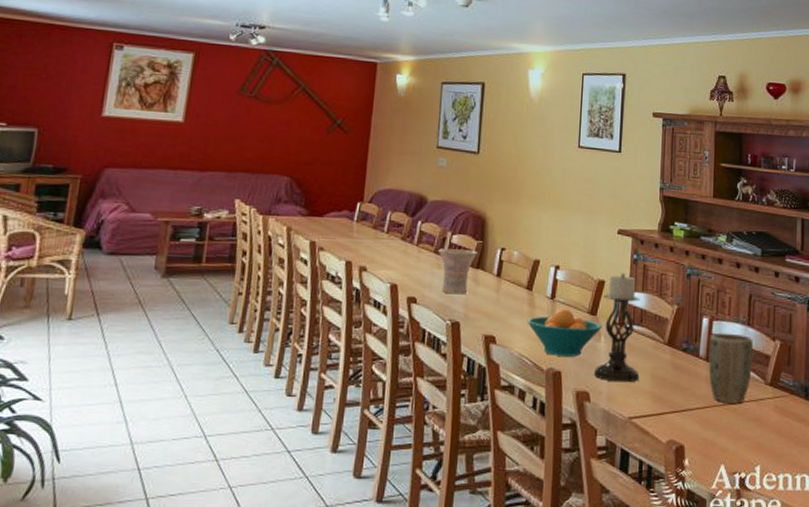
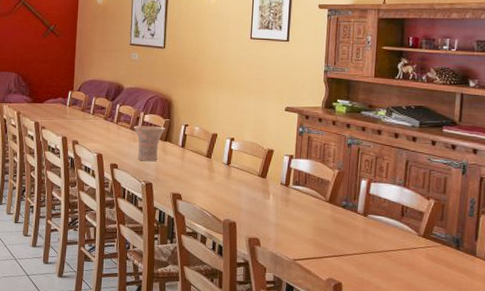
fruit bowl: present [527,308,602,357] -> none [207,172,271,211]
candle holder: present [594,273,641,383] -> none [264,143,305,232]
plant pot: present [708,332,753,404] -> none [365,192,408,251]

